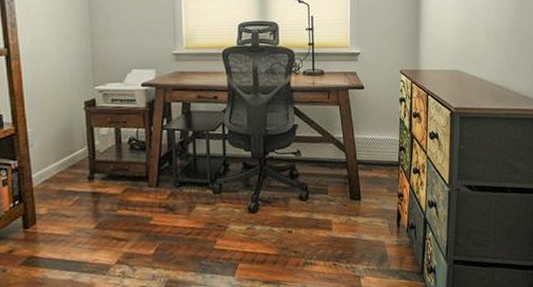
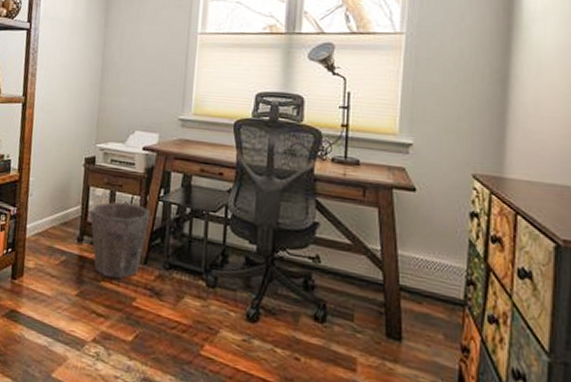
waste bin: none [97,136,157,206] -> present [90,202,151,279]

